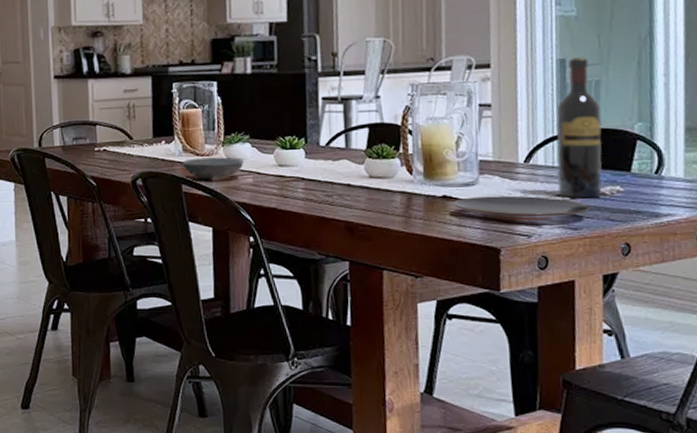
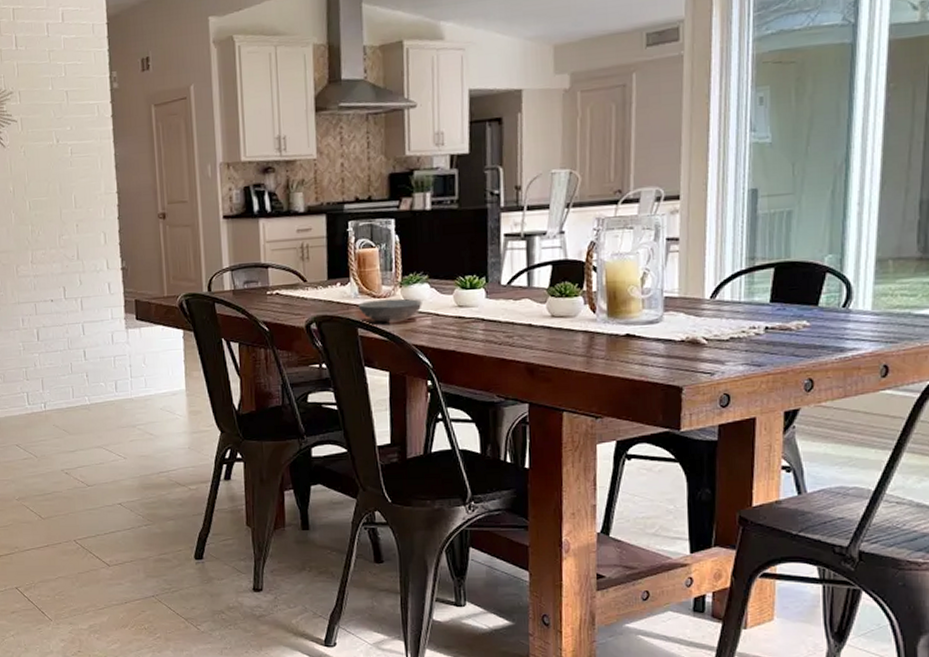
plate: present [453,195,589,221] -> none [636,332,774,358]
wine bottle: present [556,57,602,199] -> none [743,187,792,335]

